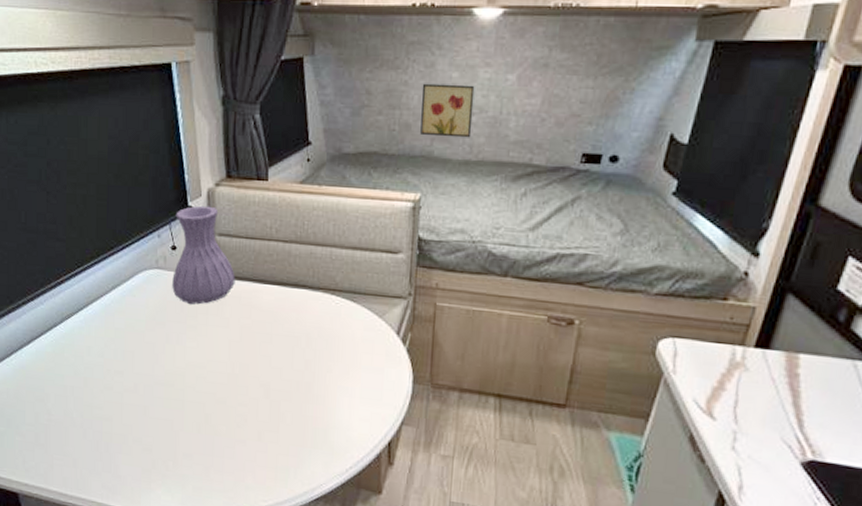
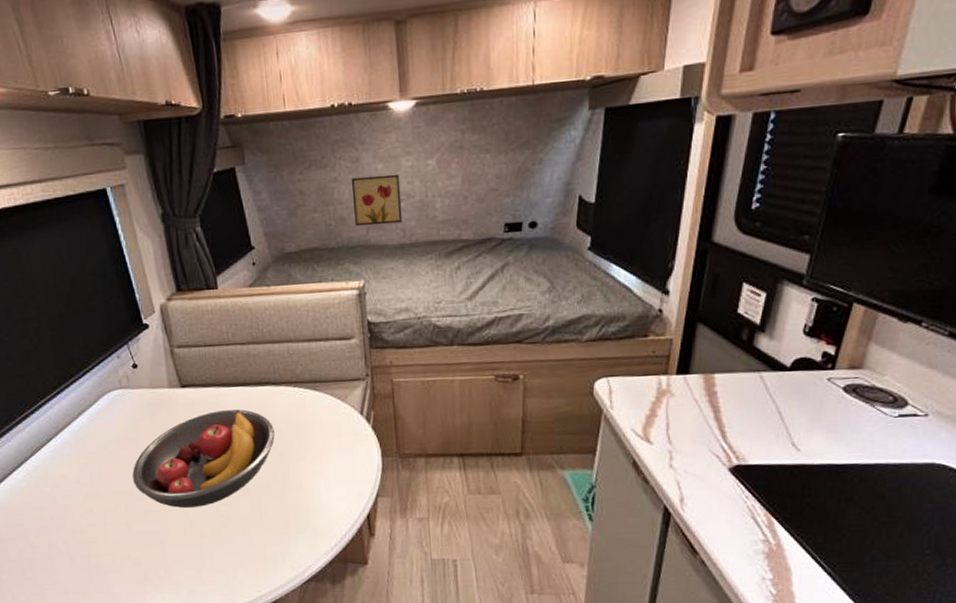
fruit bowl: none [156,306,305,403] -> present [132,409,275,508]
vase: present [172,205,235,305] -> none [132,321,200,419]

